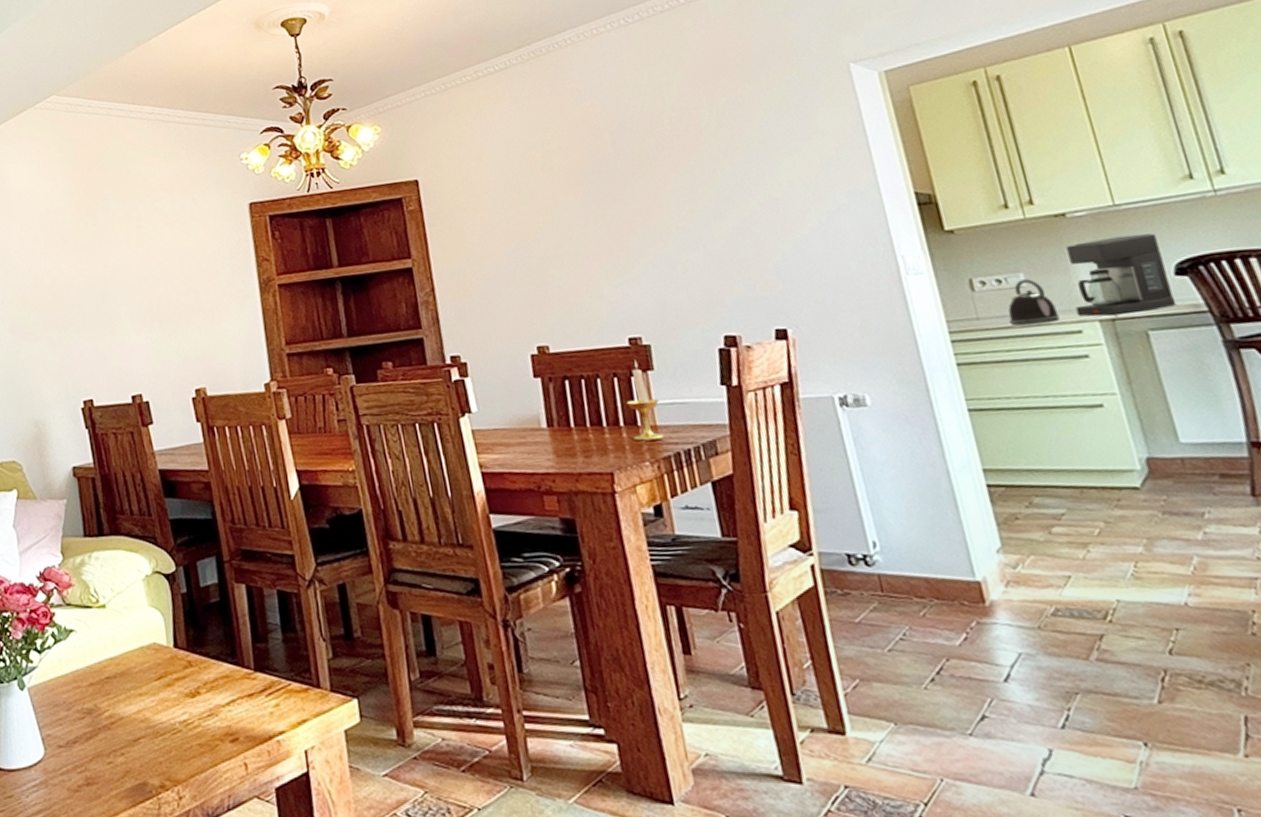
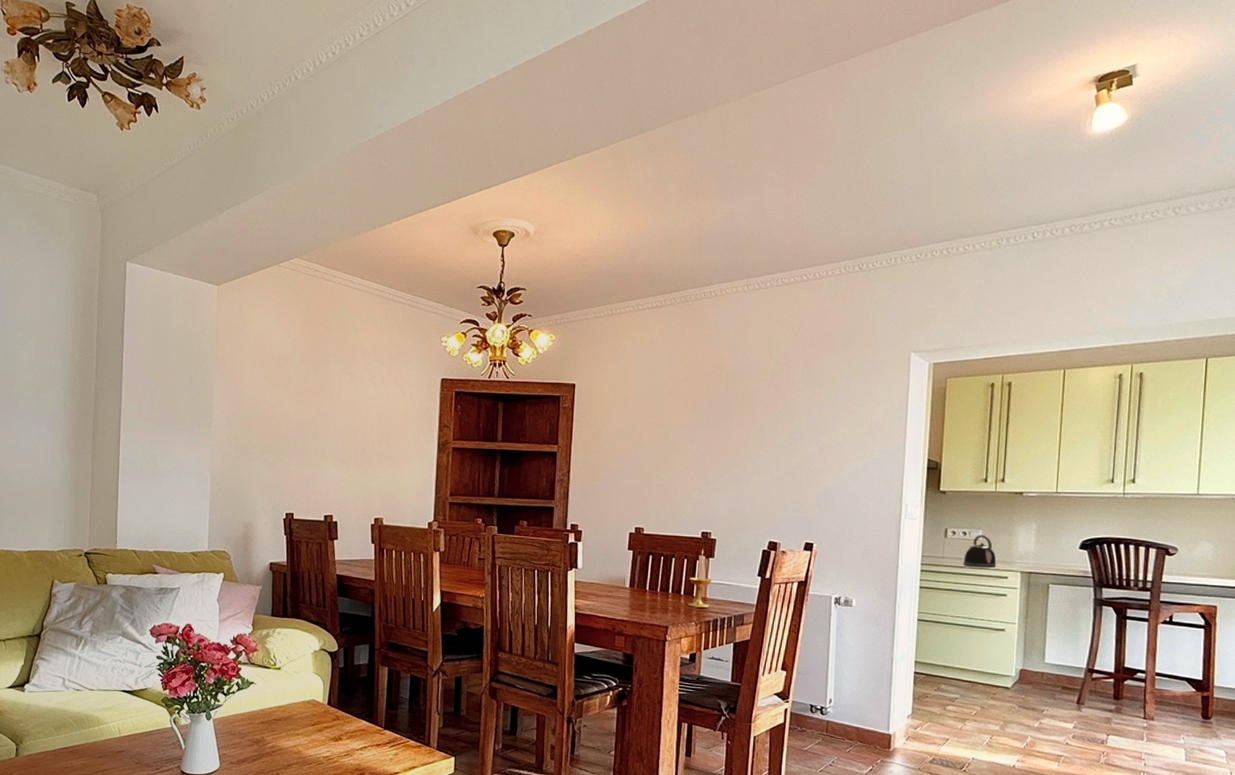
coffee maker: present [1066,233,1176,317] -> none [1008,515,1076,571]

